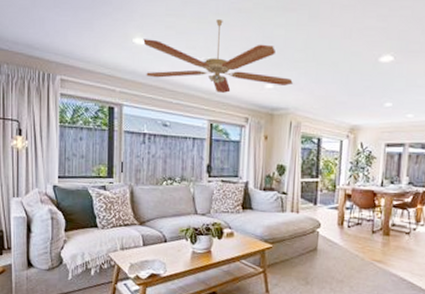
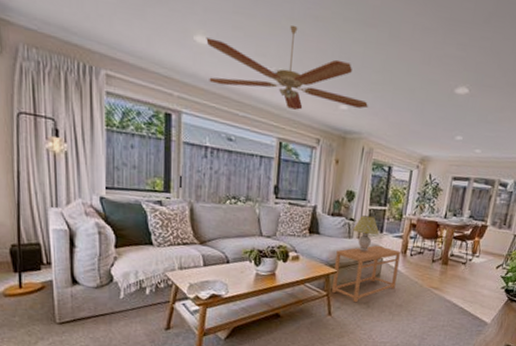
side table: none [268,217,337,279] -> present [332,245,401,303]
table lamp: none [285,188,314,225] -> present [352,215,380,252]

